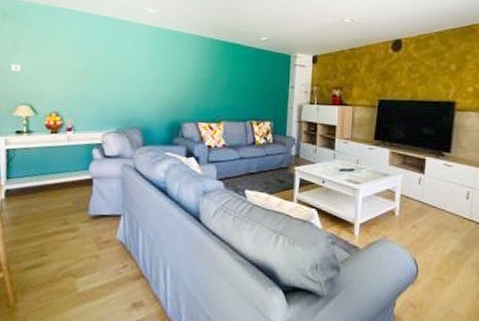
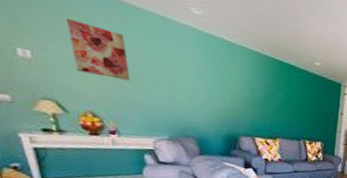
wall art: none [49,34,91,80] -> present [65,17,130,81]

